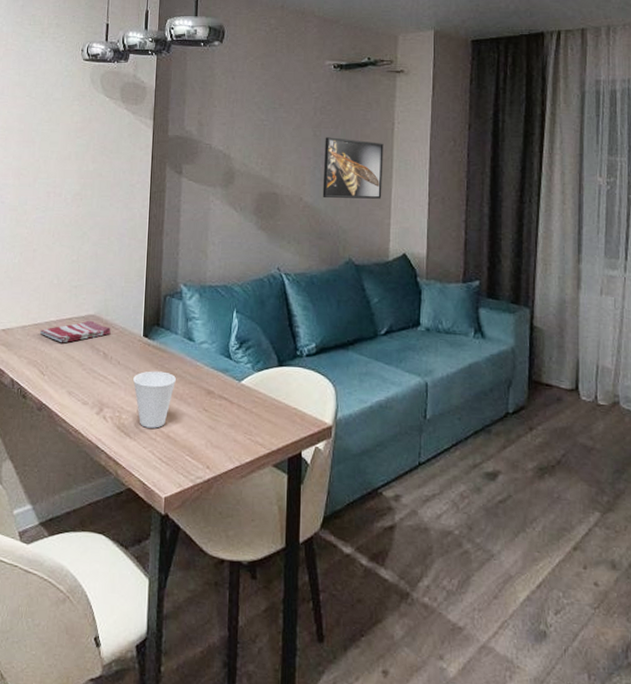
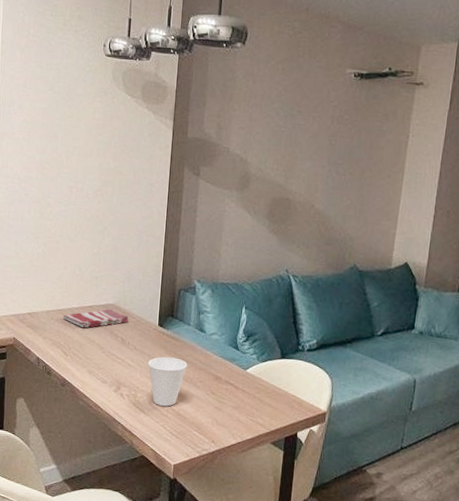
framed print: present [322,137,384,199] -> none [333,146,397,210]

